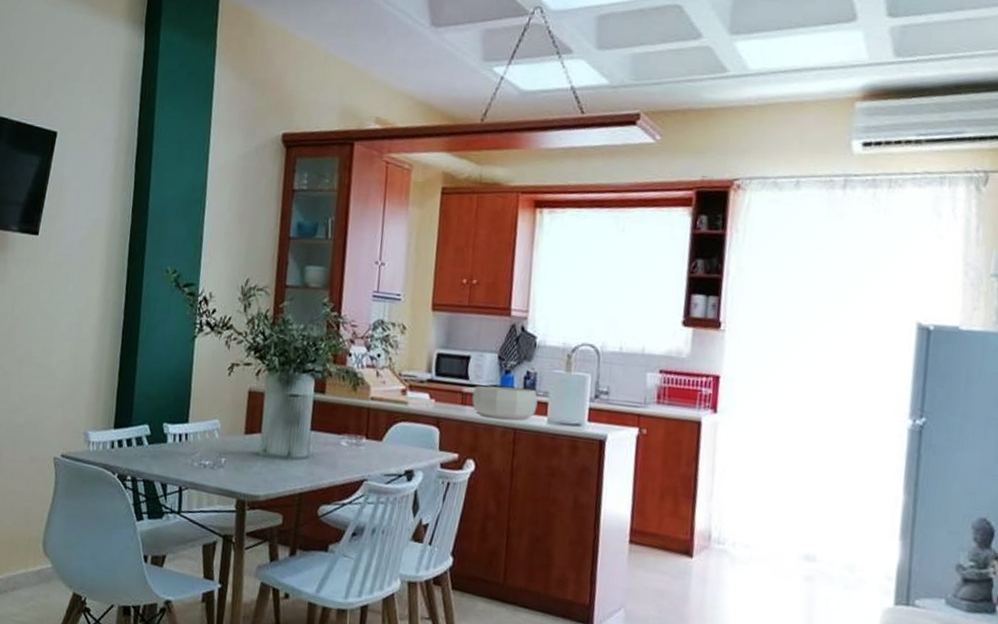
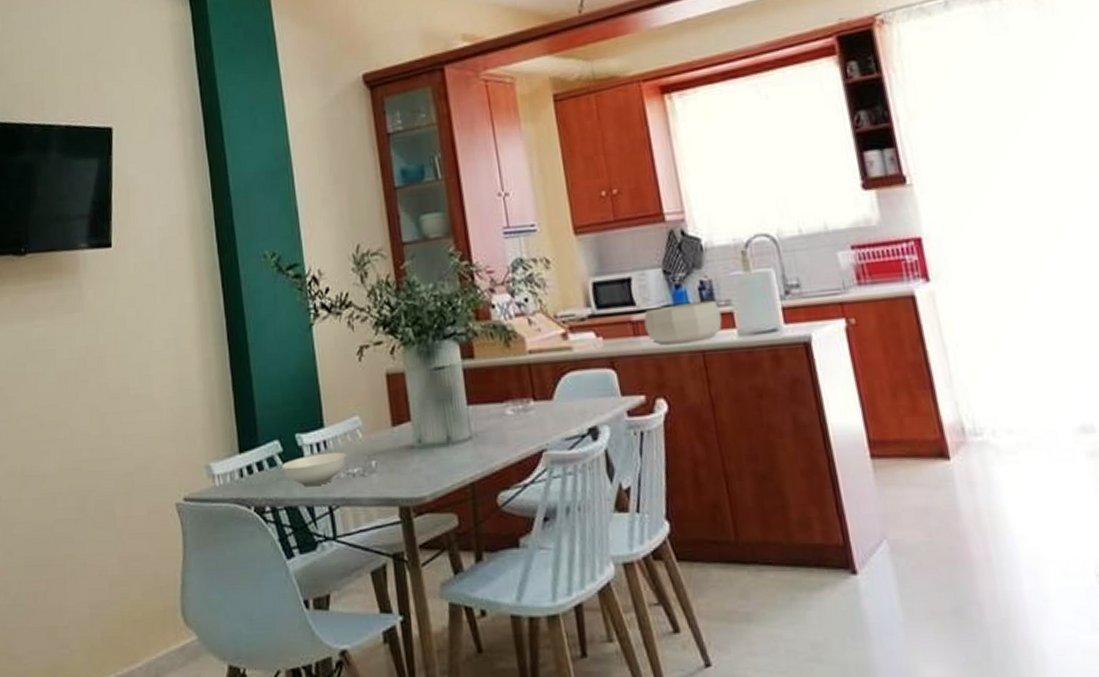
bowl: none [146,442,202,469] -> present [281,452,346,487]

